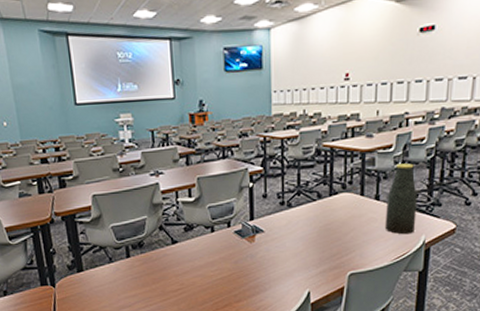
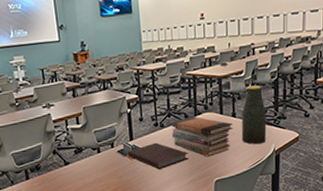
notebook: none [246,224,319,256] -> present [127,142,189,169]
book stack: none [301,196,375,246] -> present [171,116,233,157]

